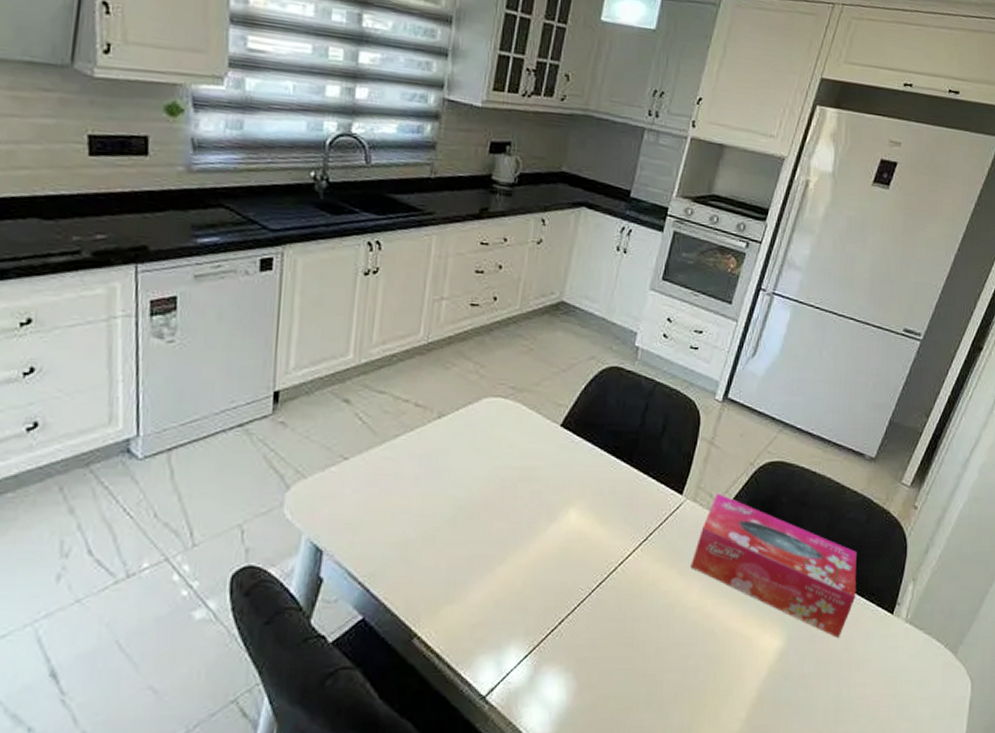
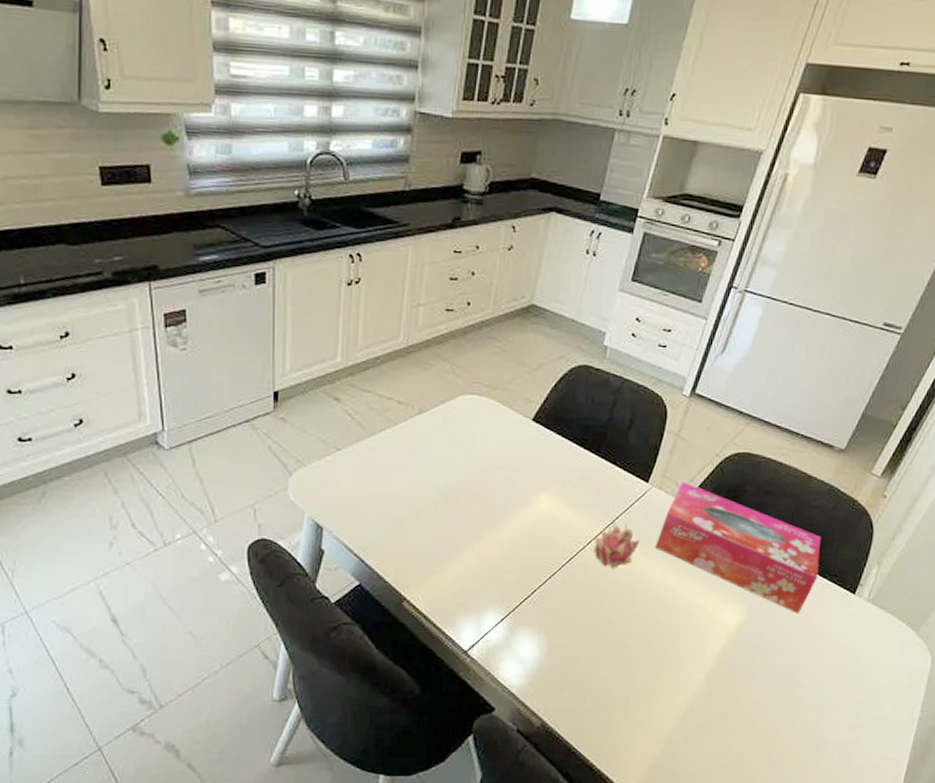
fruit: none [626,539,675,593] -> present [593,522,640,569]

